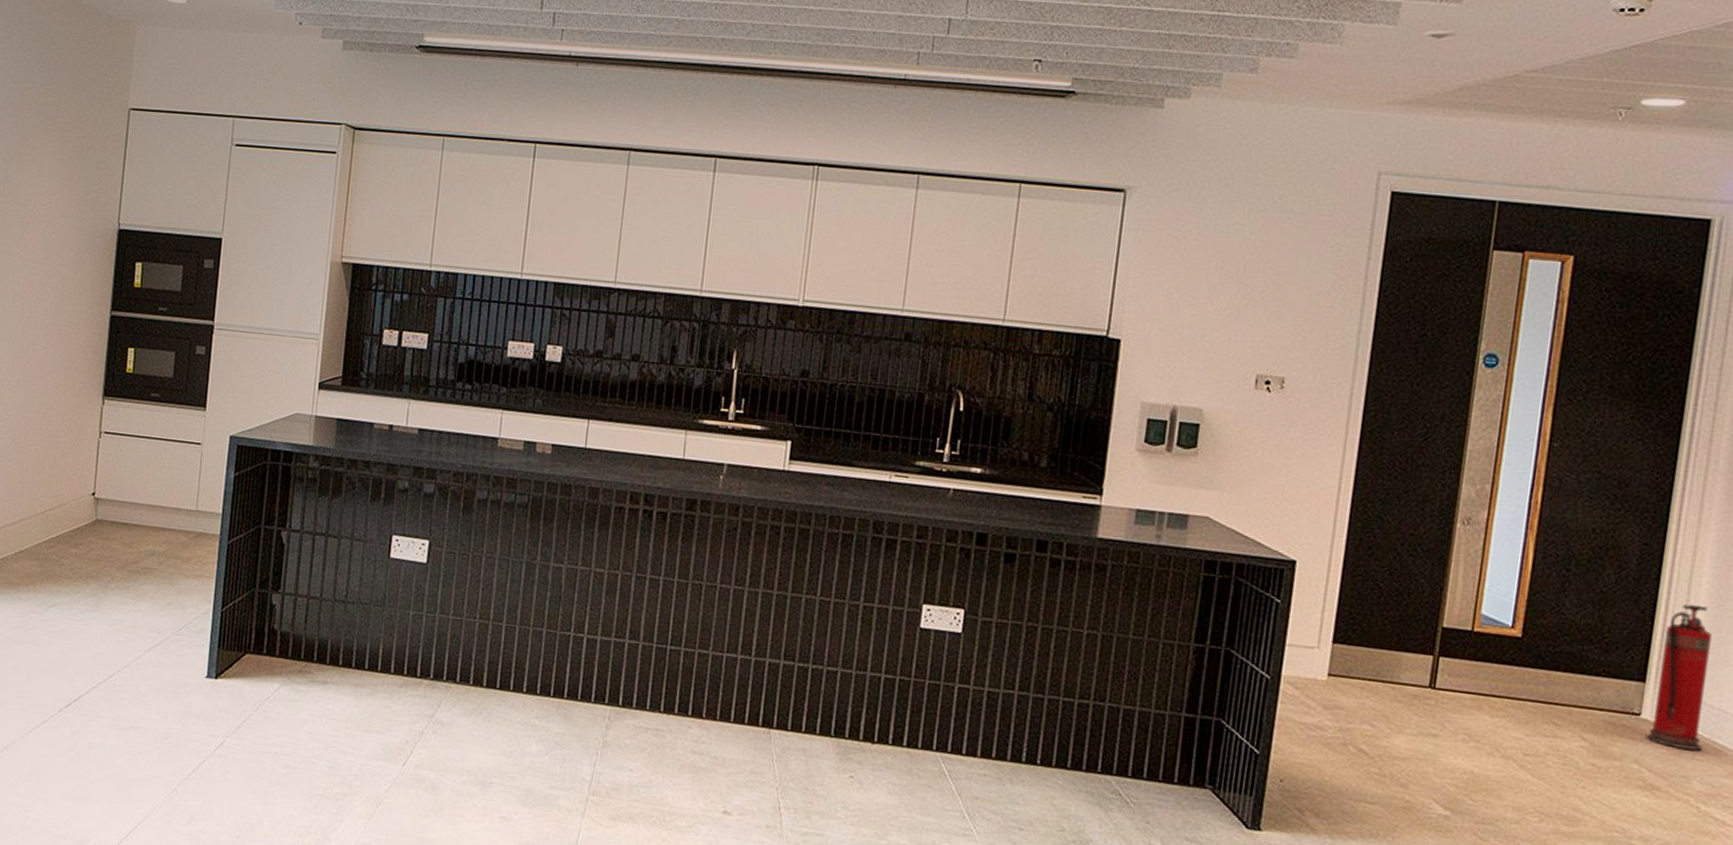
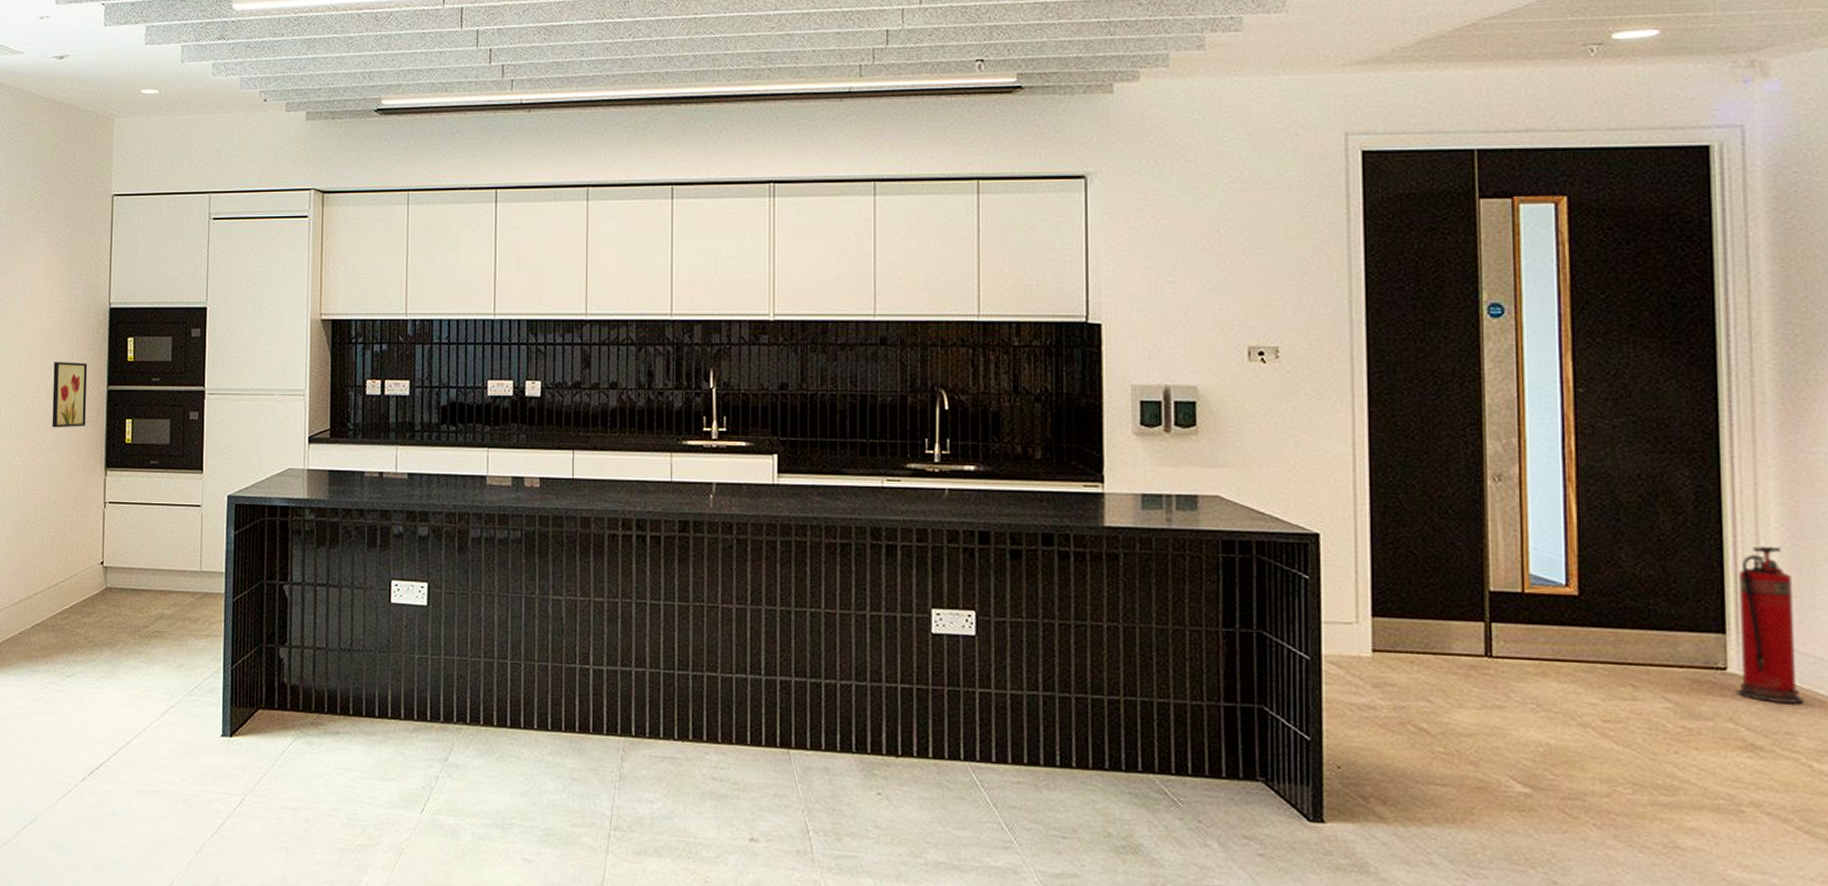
wall art: none [49,280,90,352] -> present [52,362,87,428]

